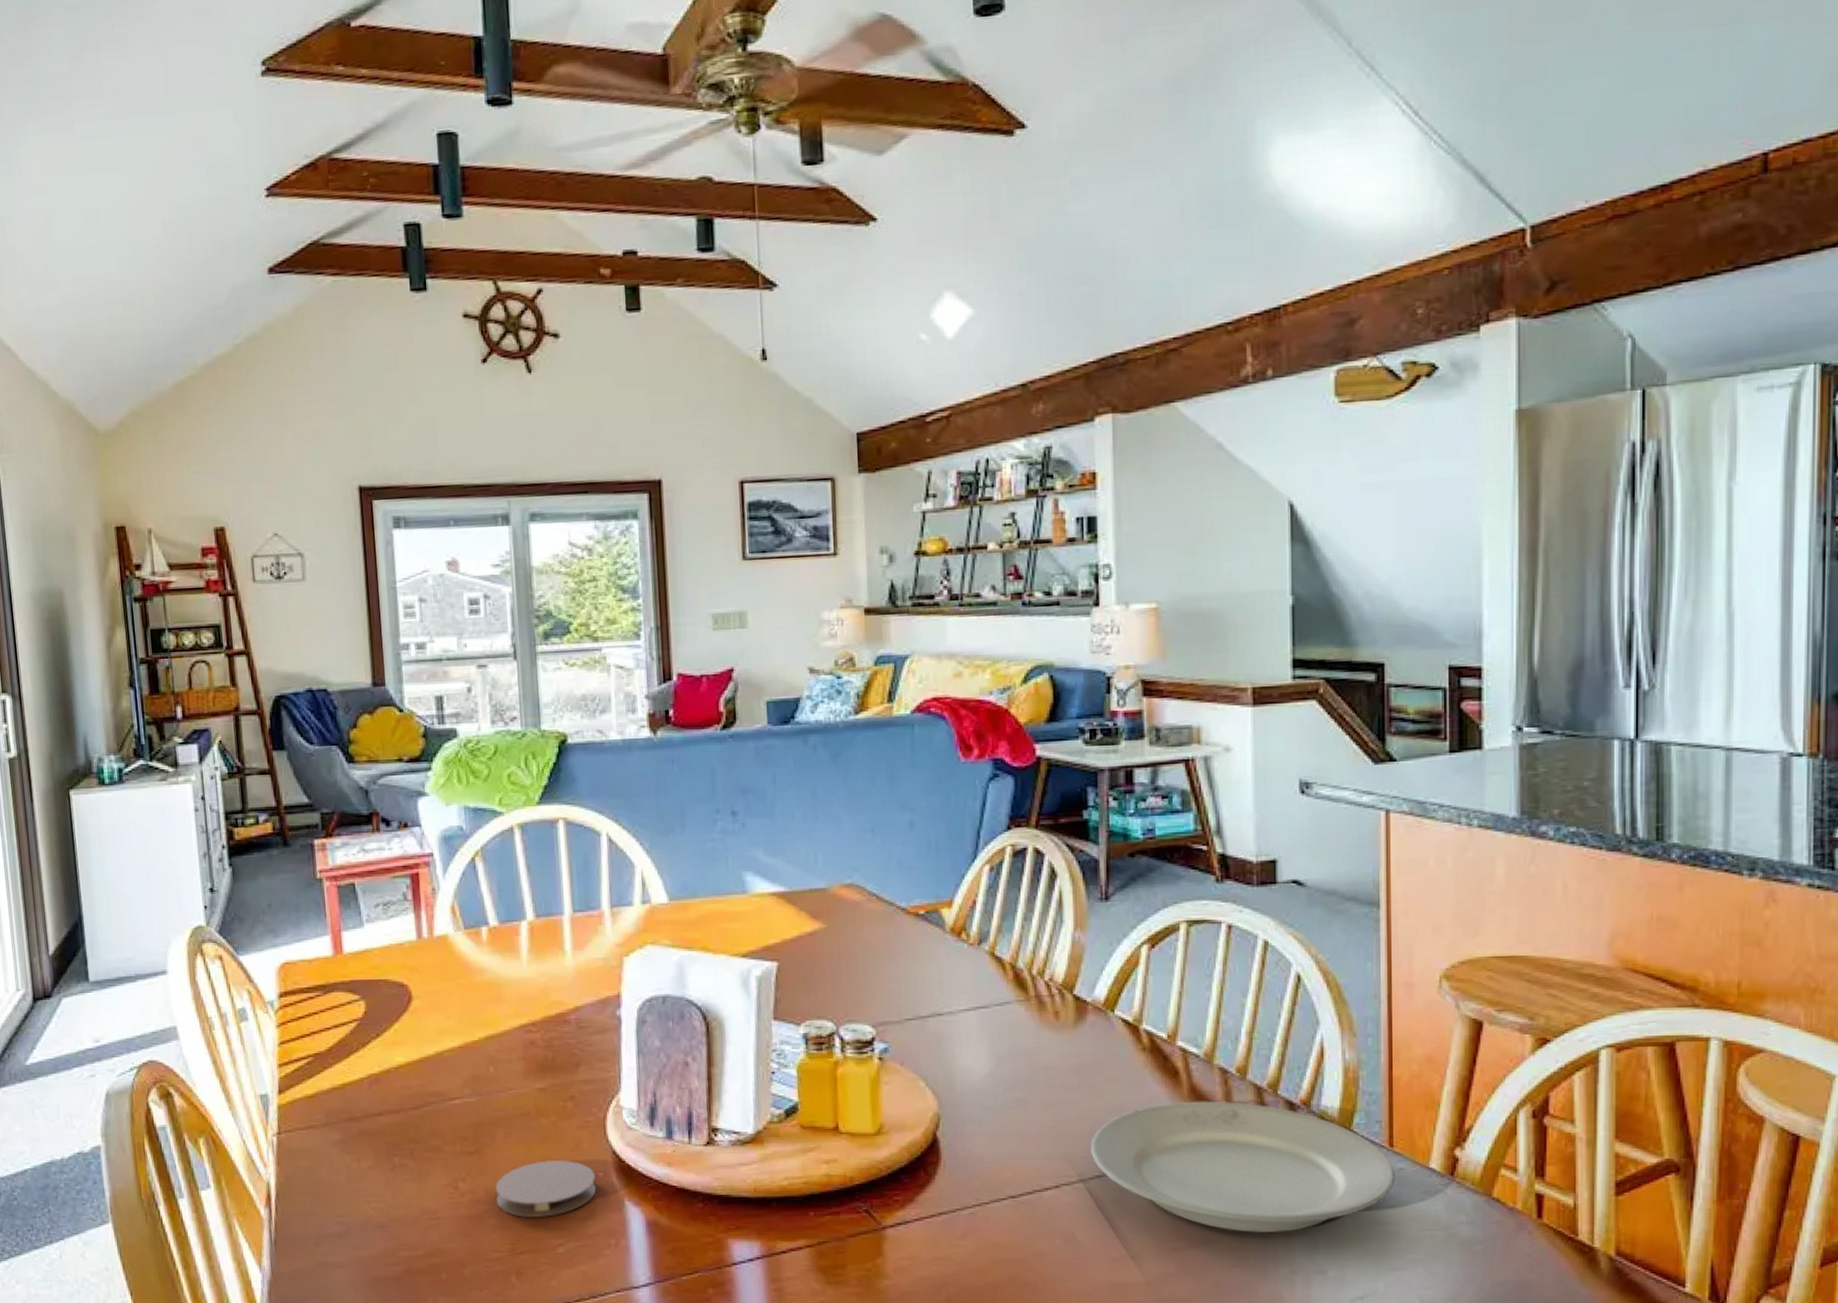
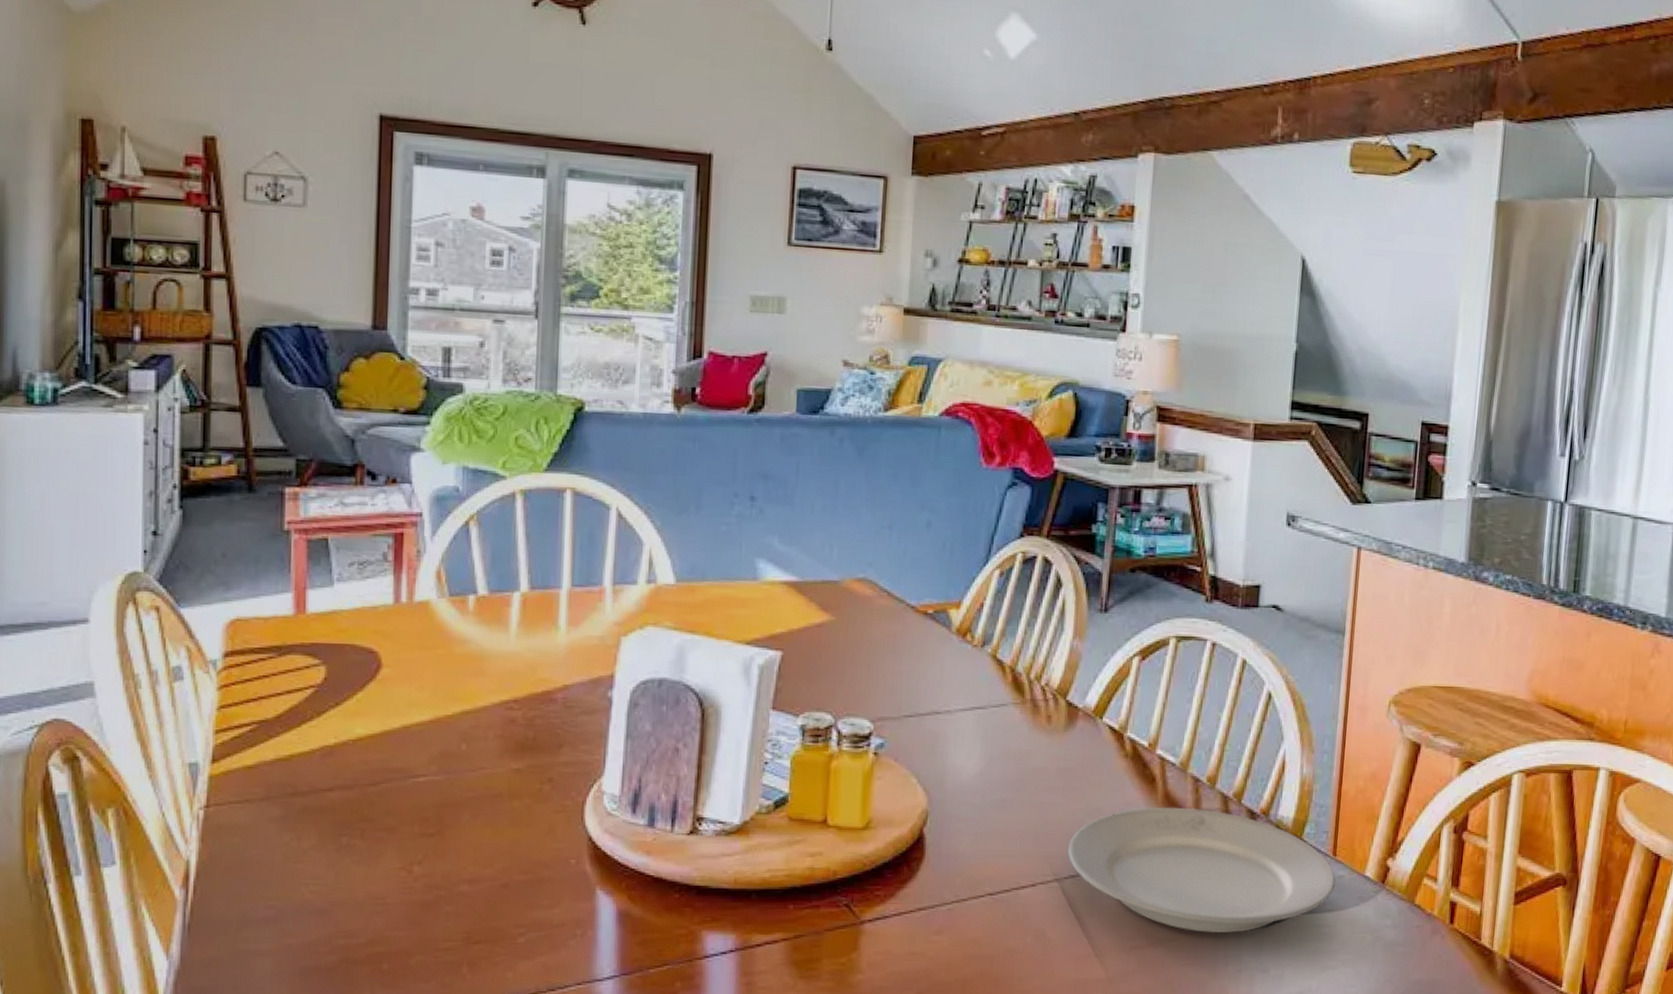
coaster: present [495,1159,597,1217] -> none [454,844,568,905]

